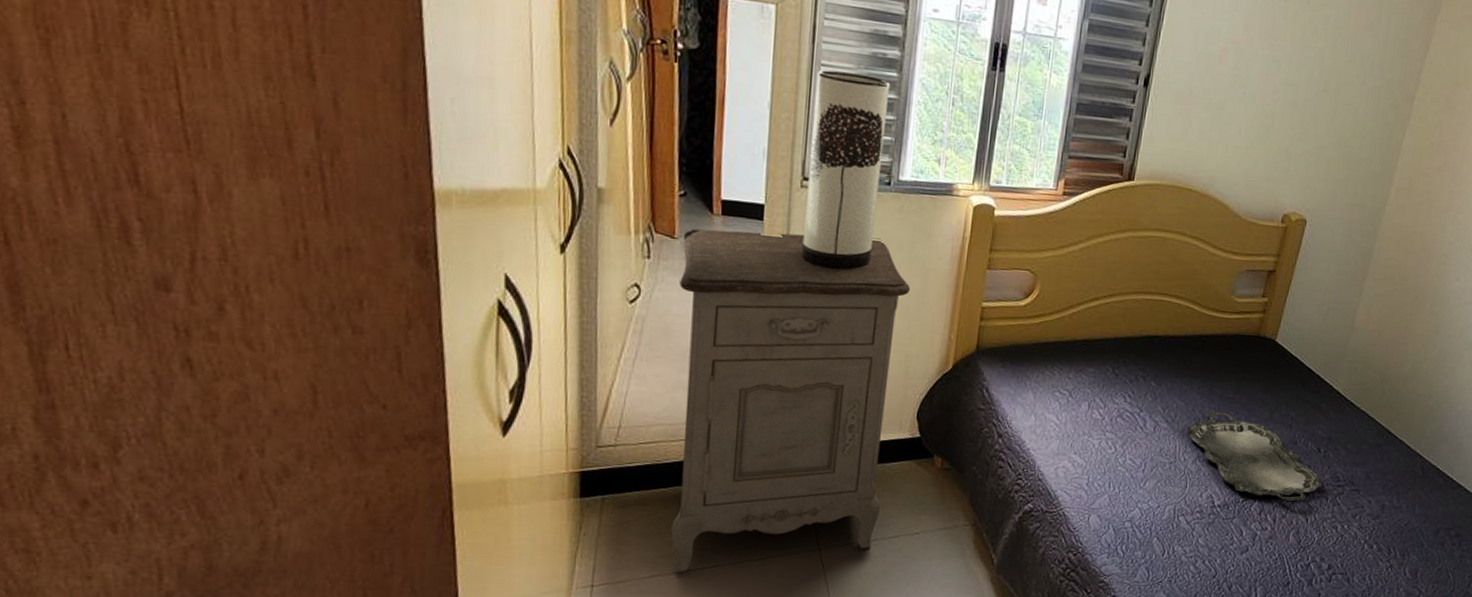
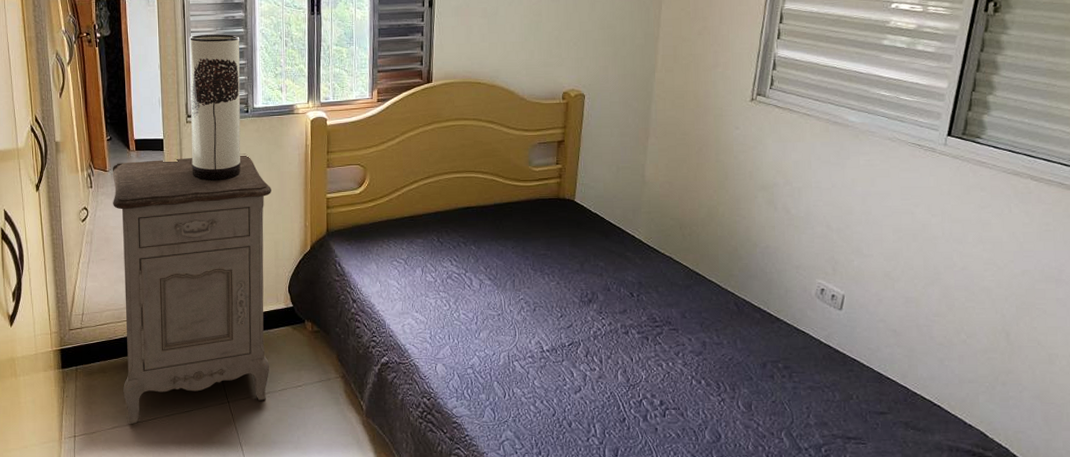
serving tray: present [1185,410,1324,502] -> none [507,266,642,344]

